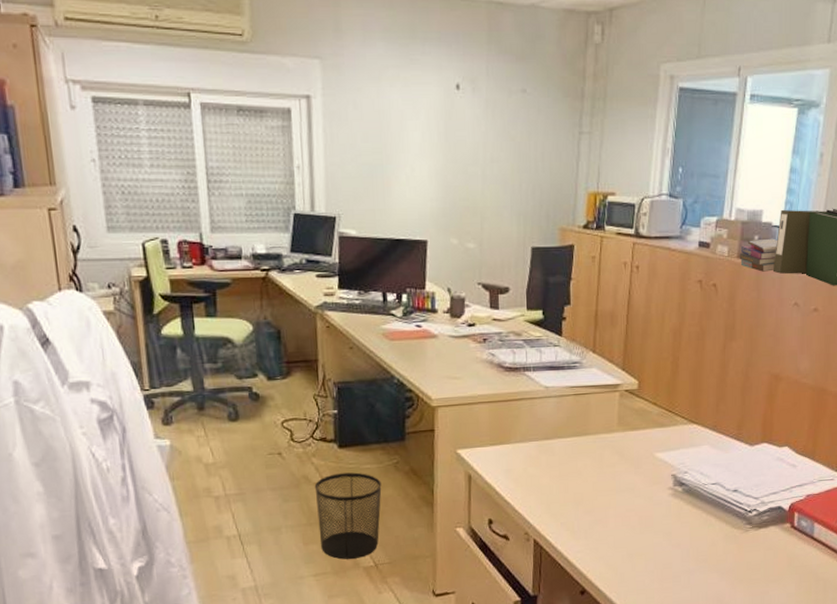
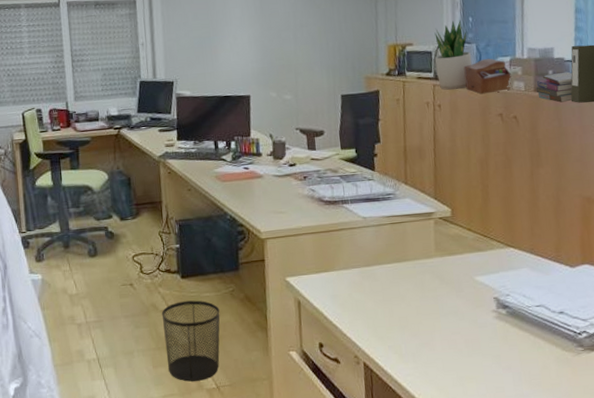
planter: none [638,169,677,251] -> present [434,20,472,91]
sewing box: none [667,216,716,257] -> present [463,58,512,95]

